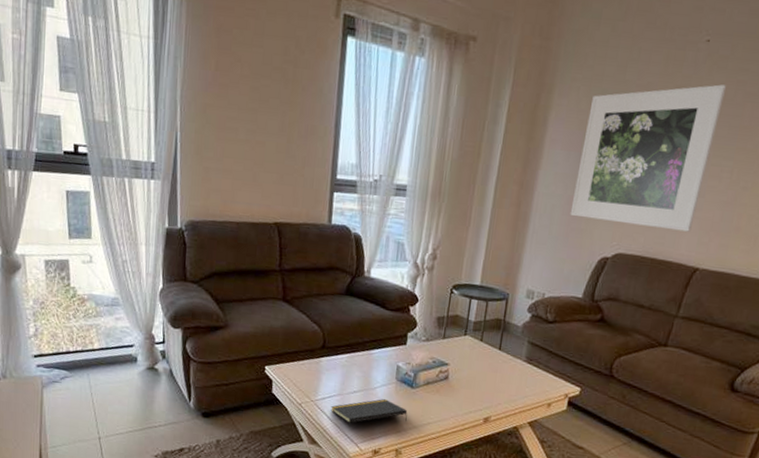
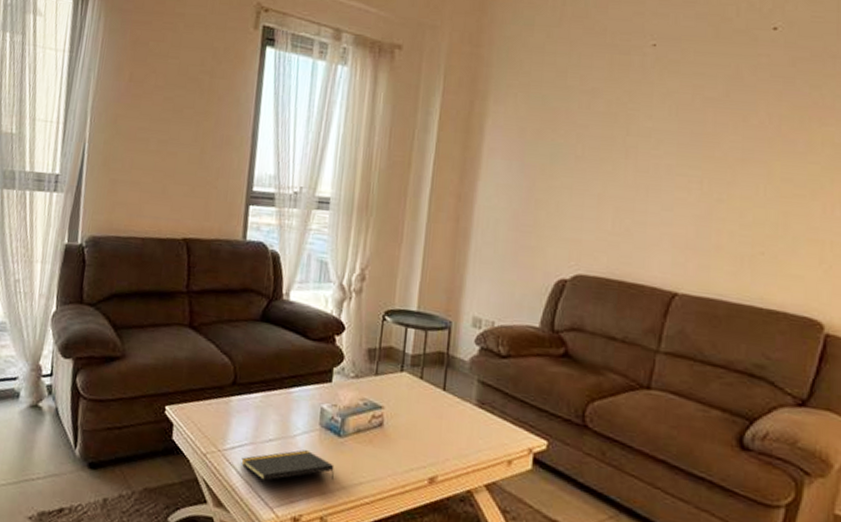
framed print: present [570,84,726,232] -> none [517,89,681,251]

